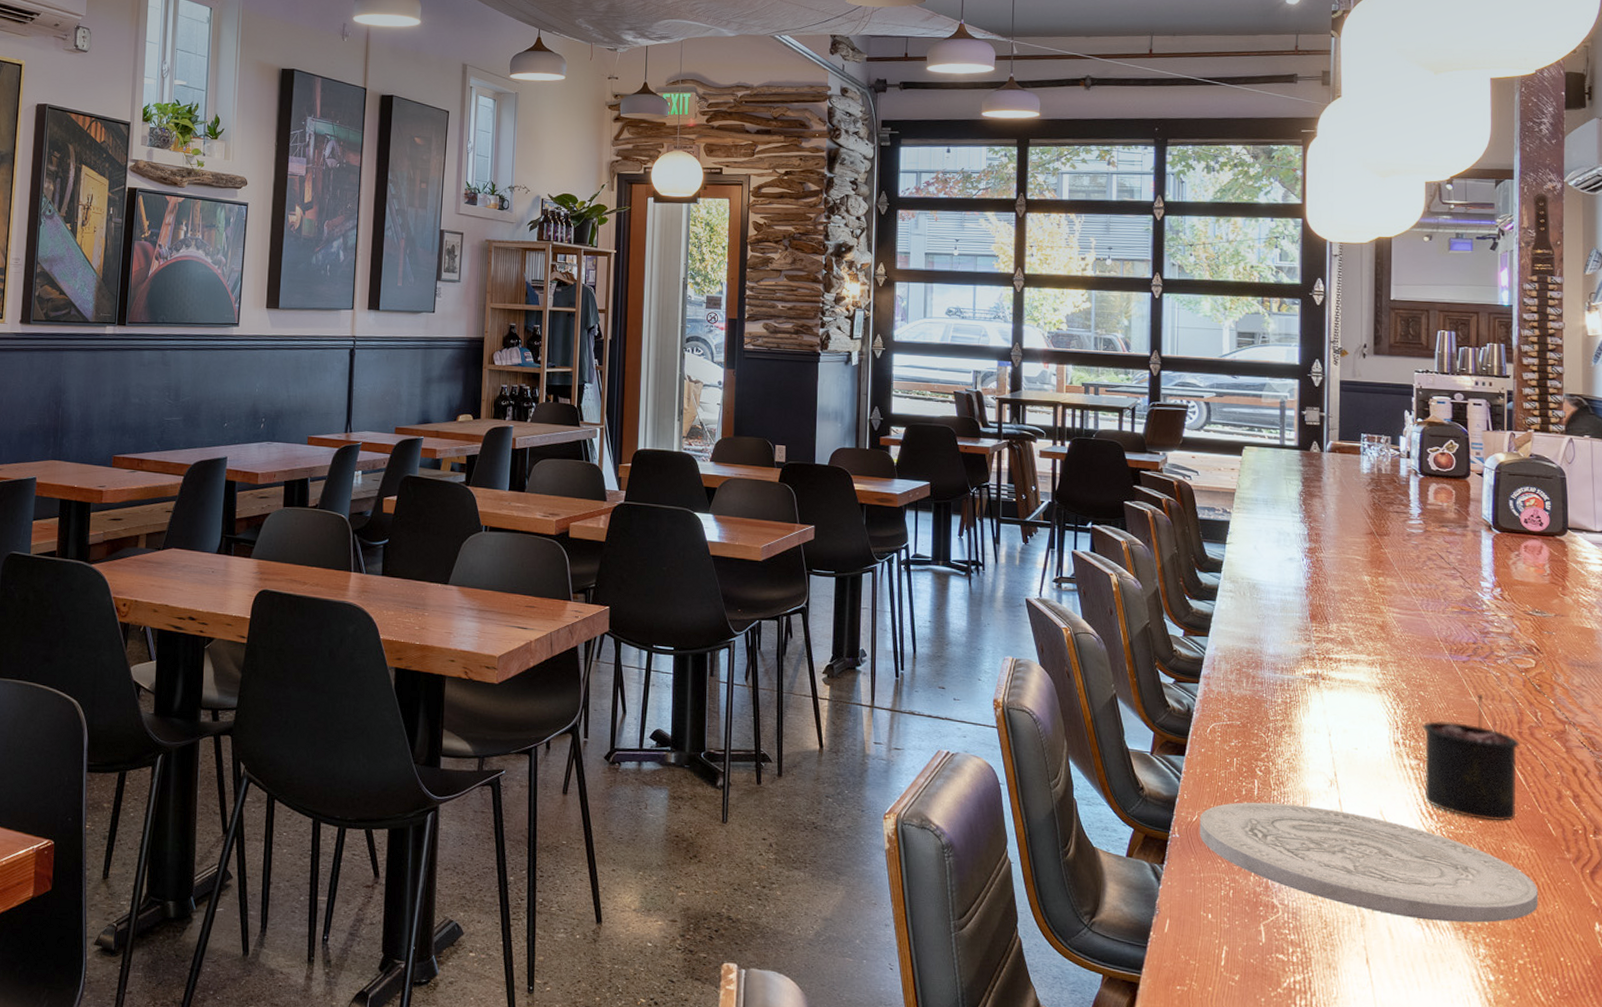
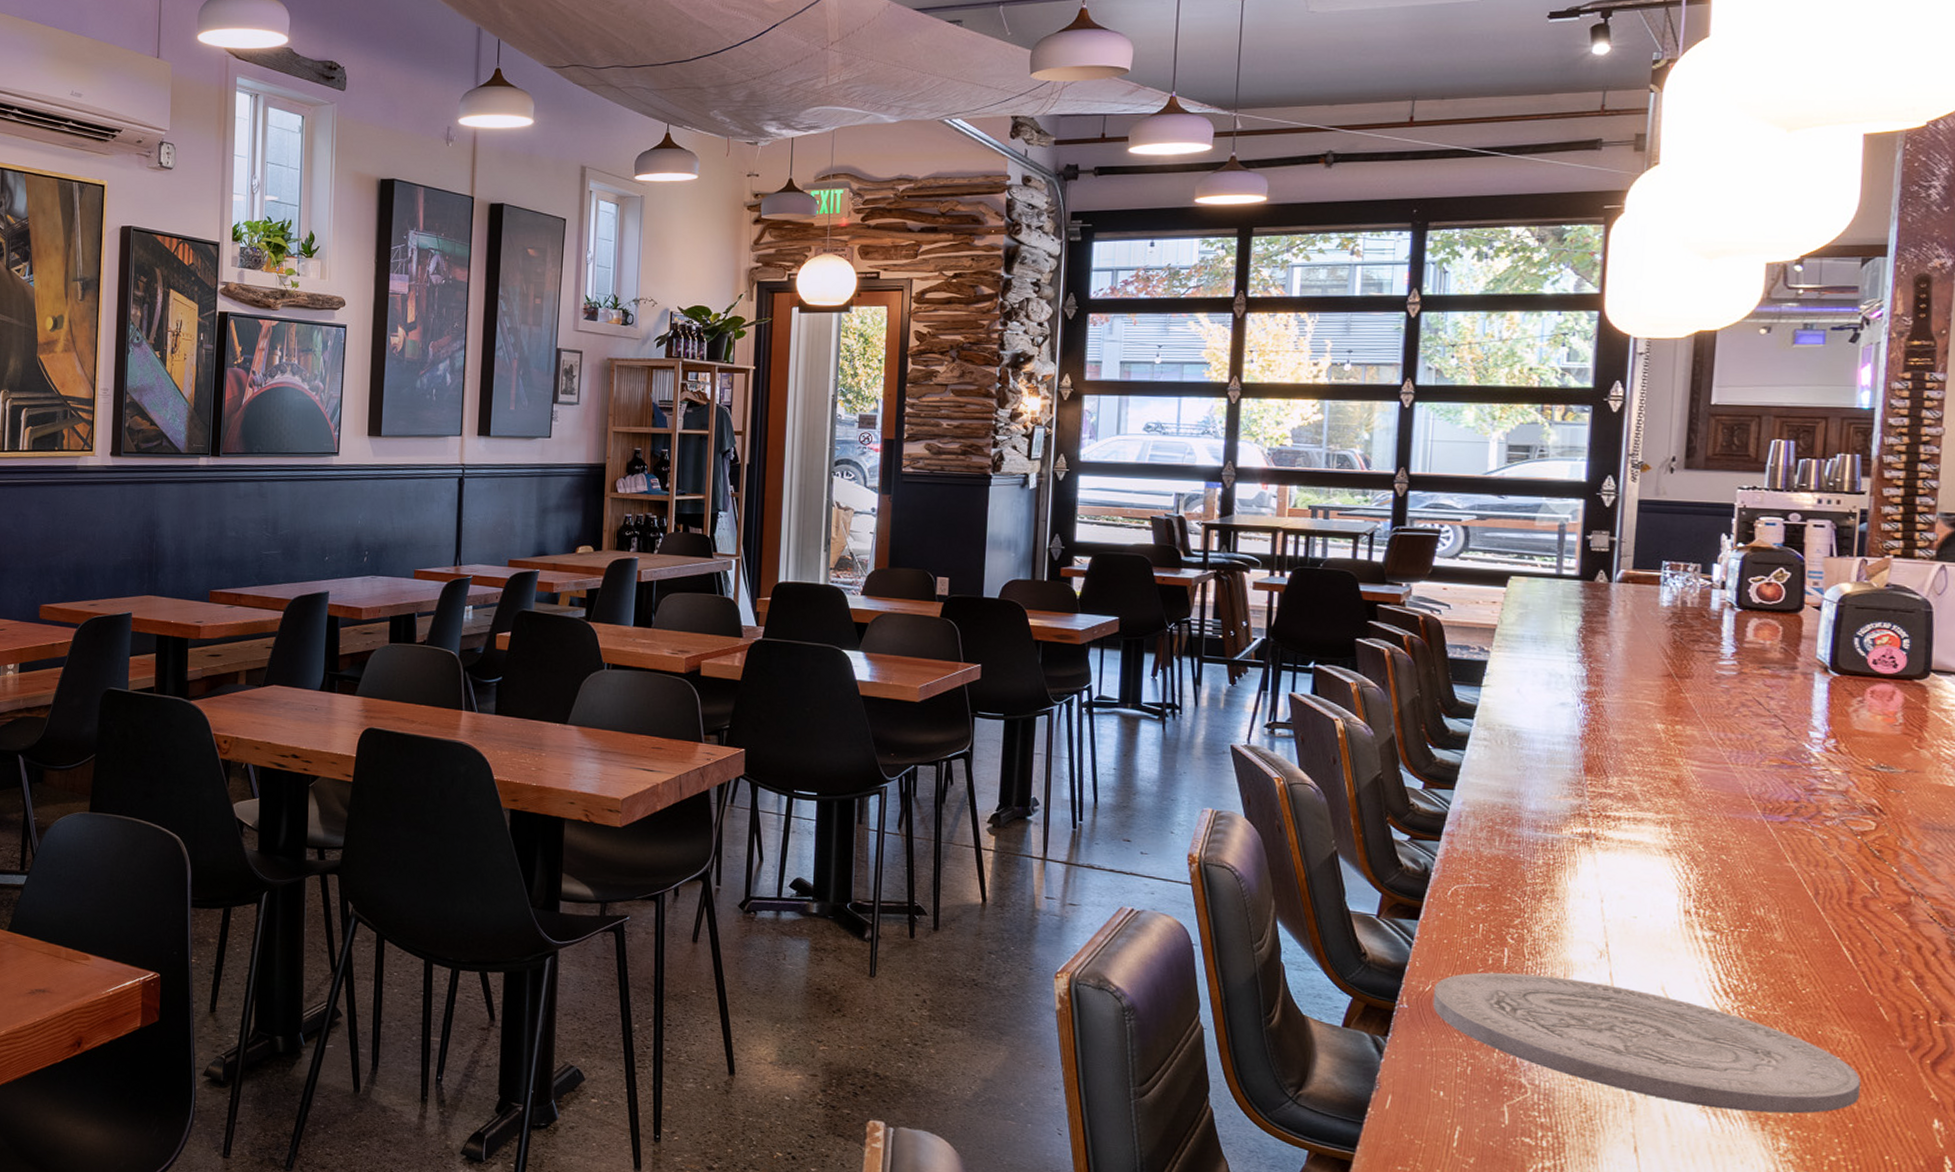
candle: present [1422,694,1519,822] -> none [1720,859,1848,1003]

